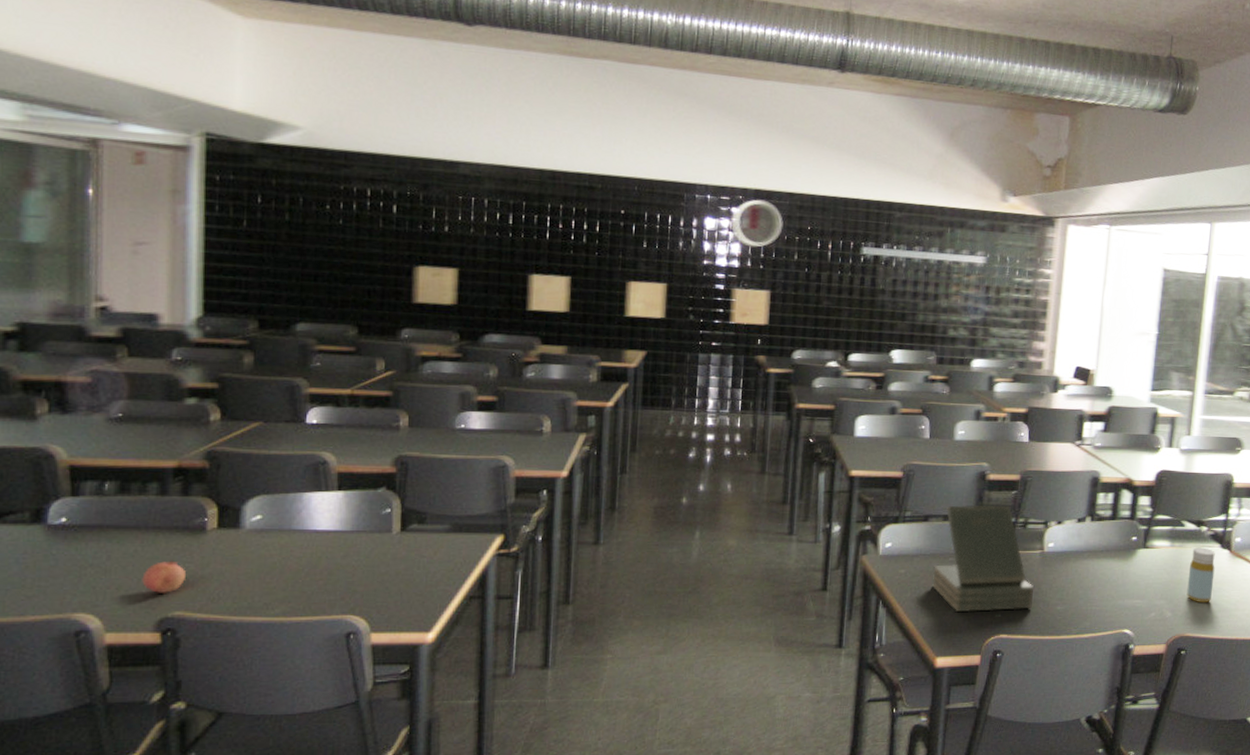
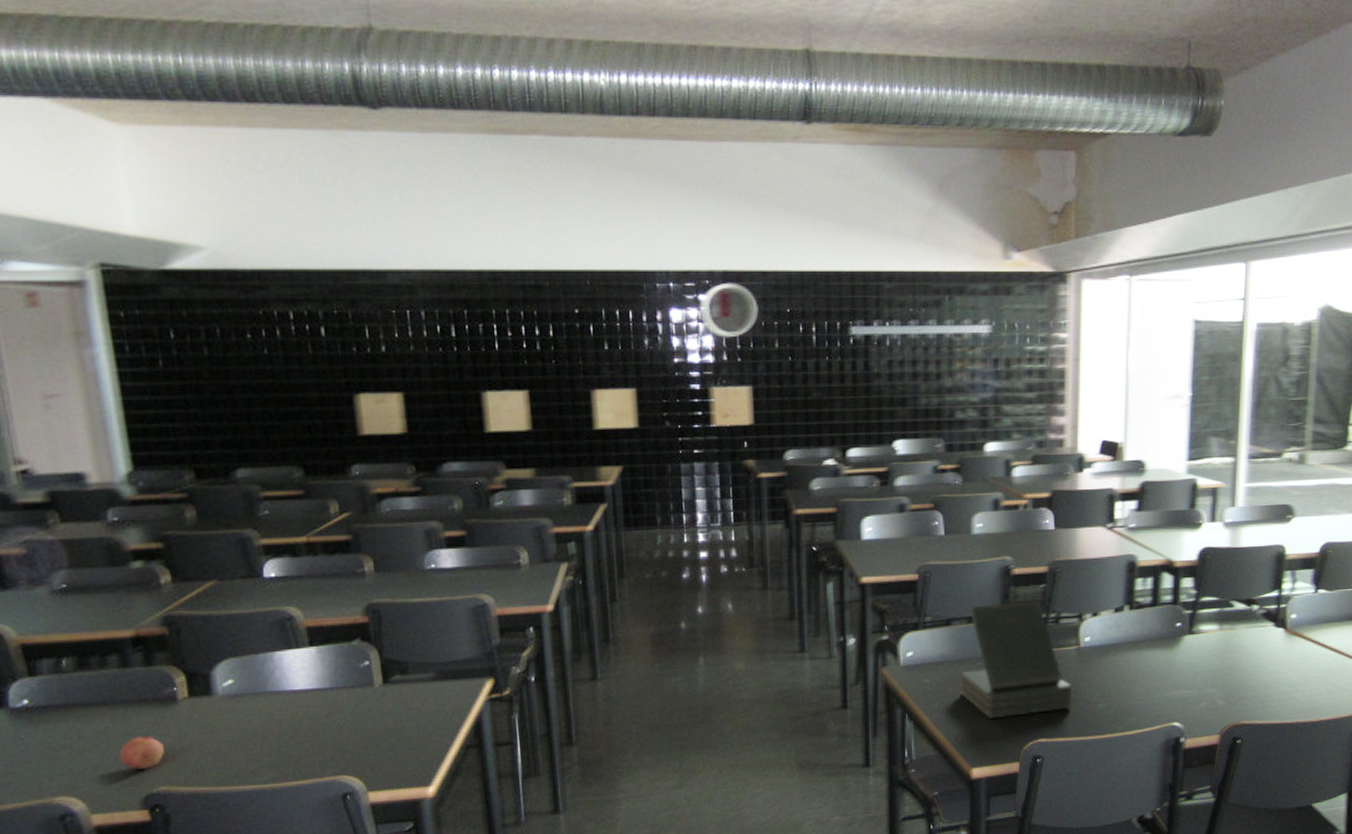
bottle: present [1186,547,1215,603] -> none [1239,628,1270,688]

